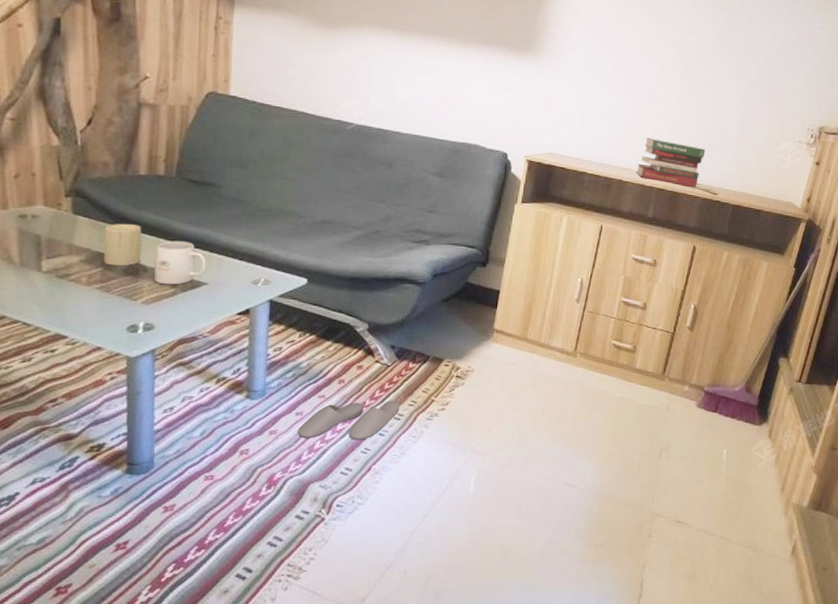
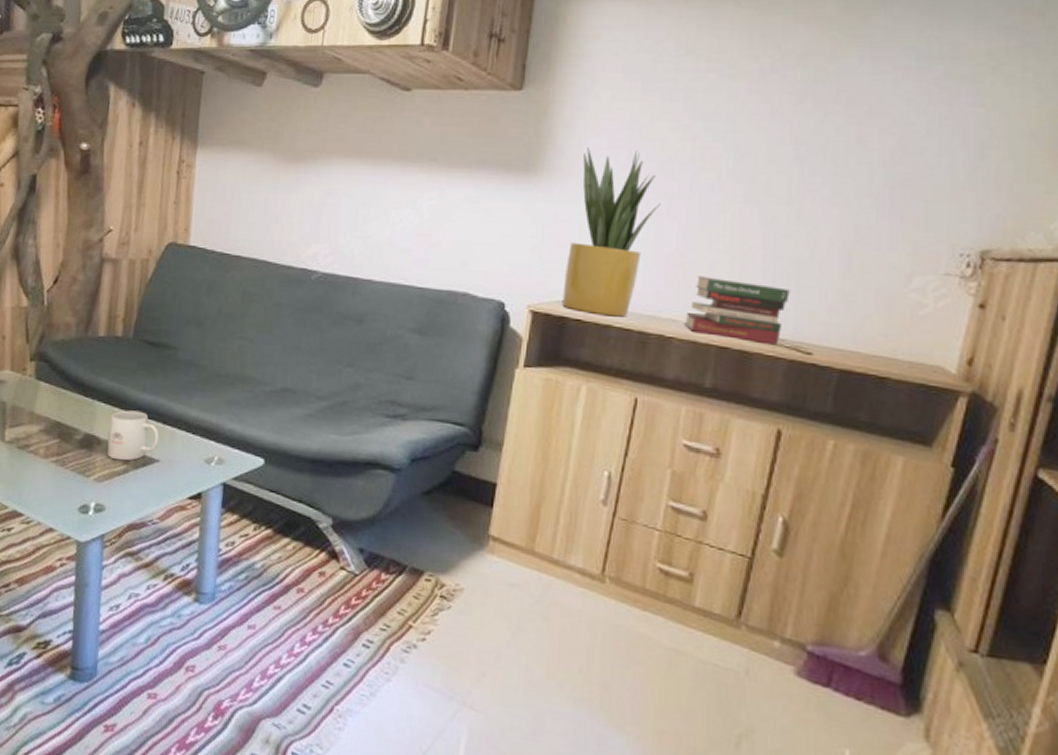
candle: present [103,223,142,267] -> none [60,389,99,438]
slippers: present [297,400,400,440] -> none [248,618,370,670]
planter: none [550,35,623,166] -> present [562,147,661,317]

